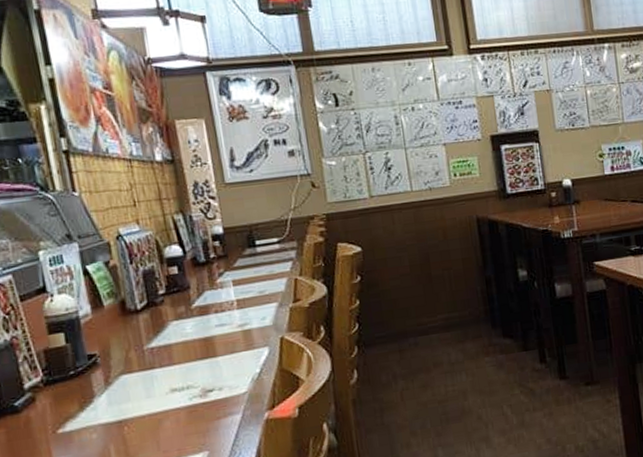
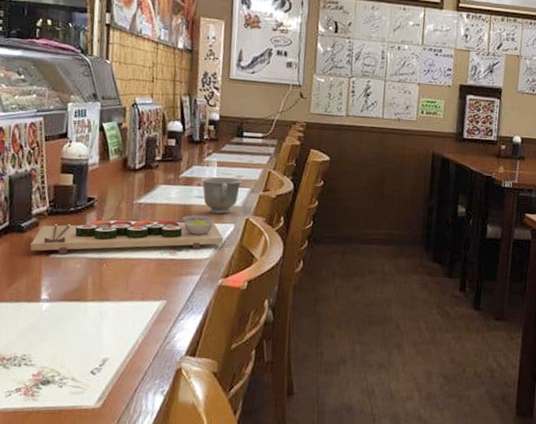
sushi platter: none [31,344,261,431] -> present [30,215,224,254]
teacup: none [216,294,267,341] -> present [200,176,243,214]

